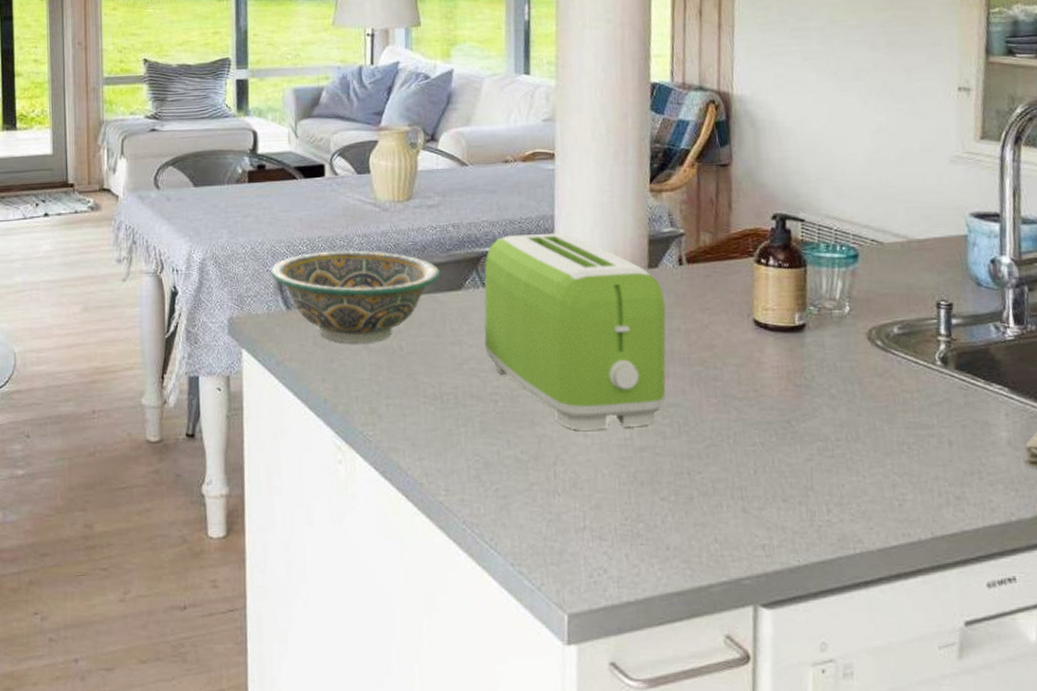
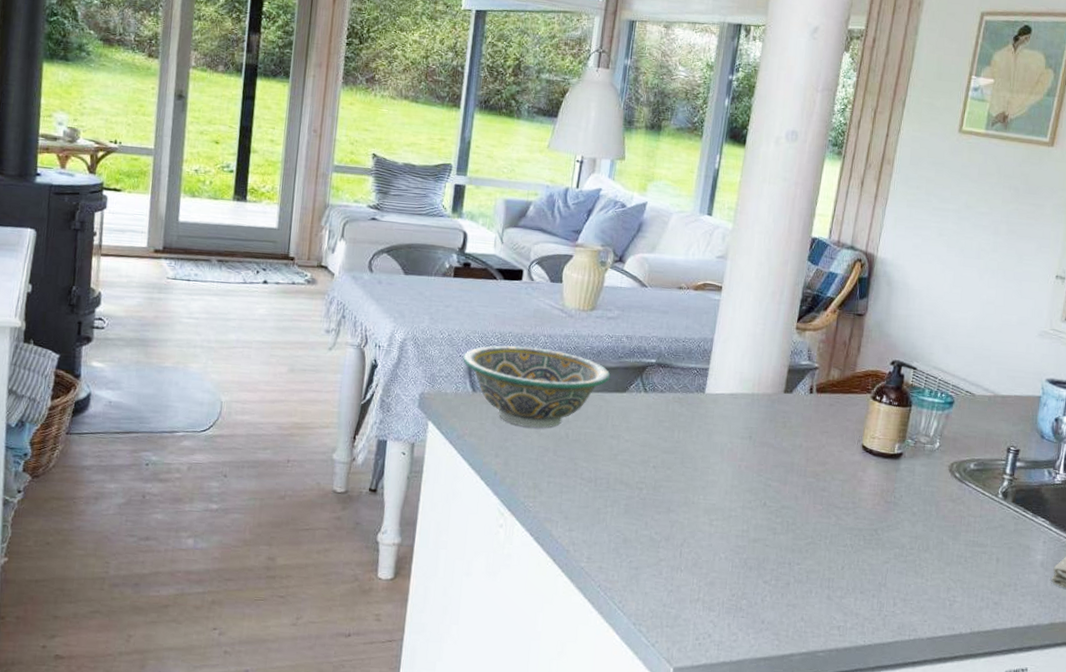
toaster: present [484,233,666,430] -> none [638,351,794,522]

